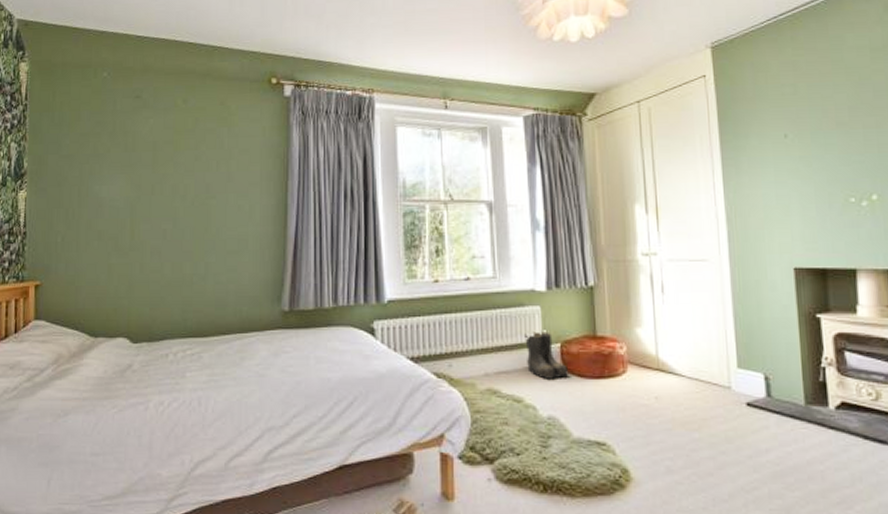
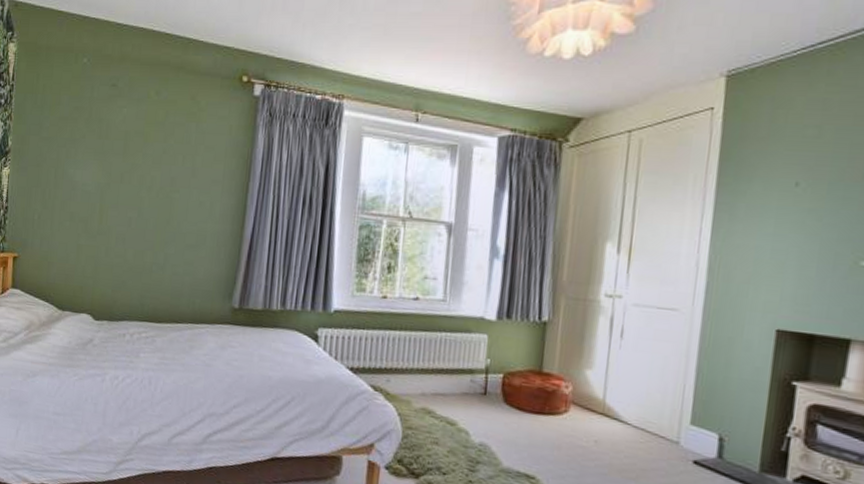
boots: present [525,332,569,379] -> none [465,358,508,409]

